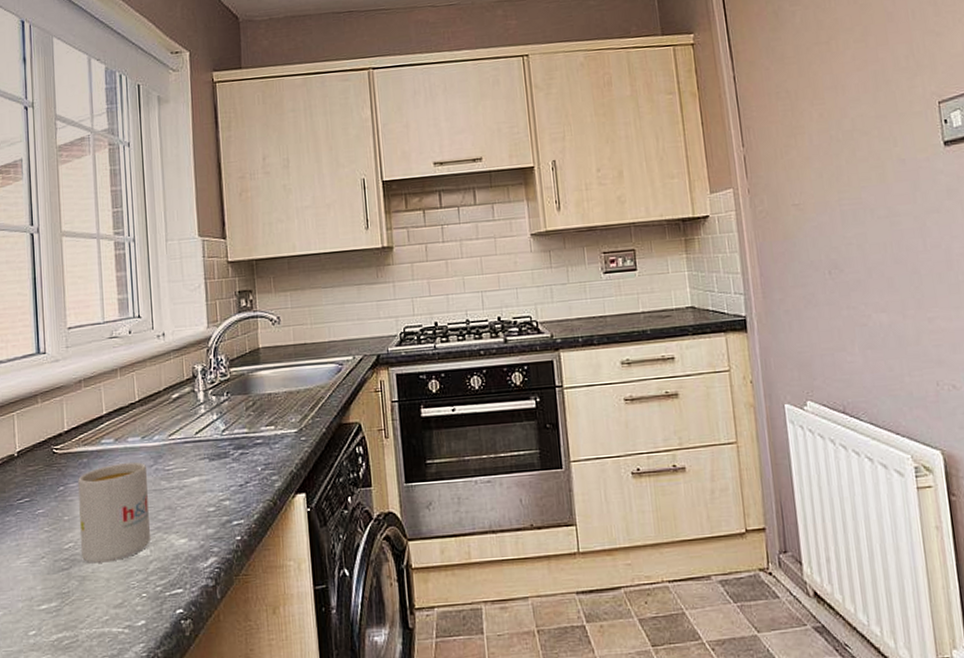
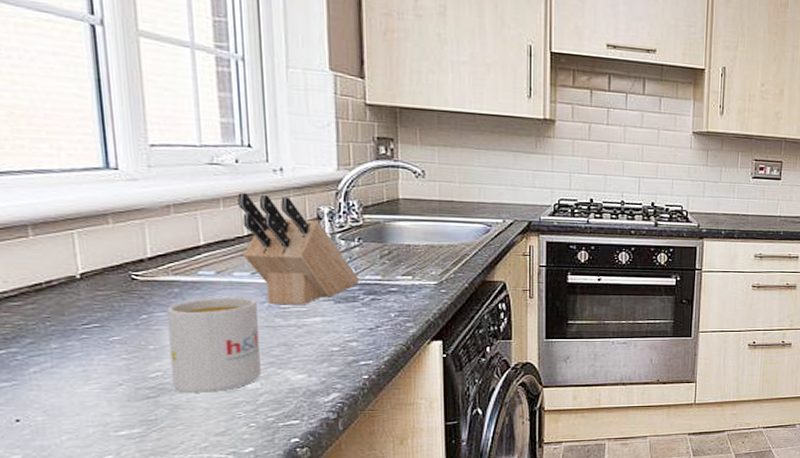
knife block: none [131,359,230,468] -> present [237,192,360,305]

